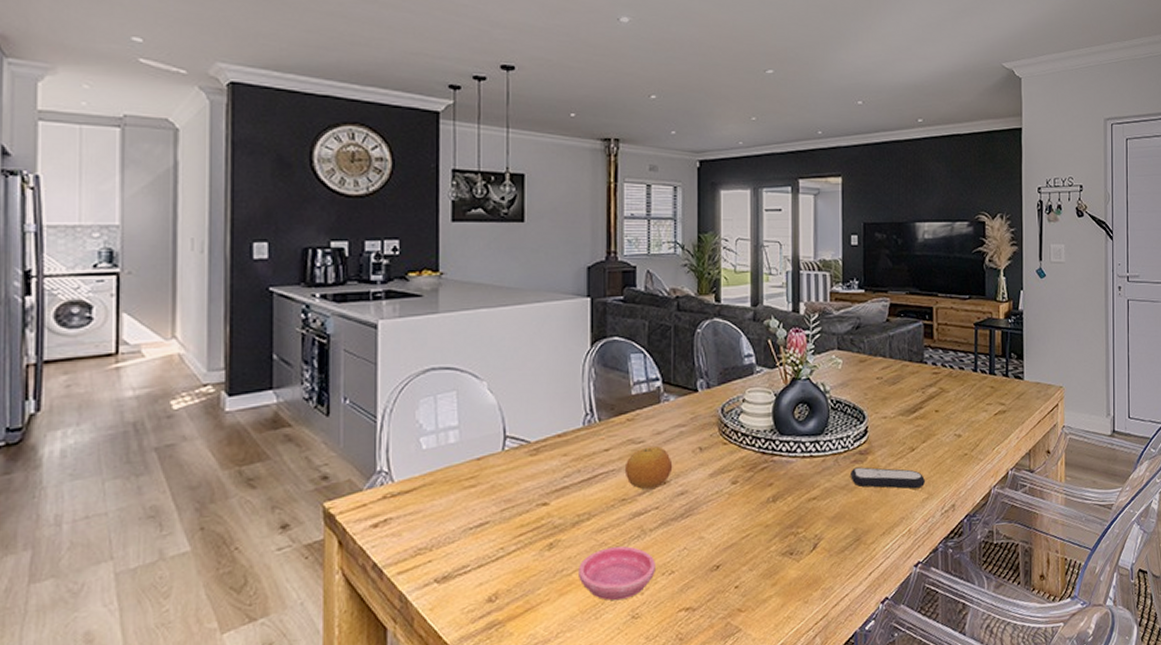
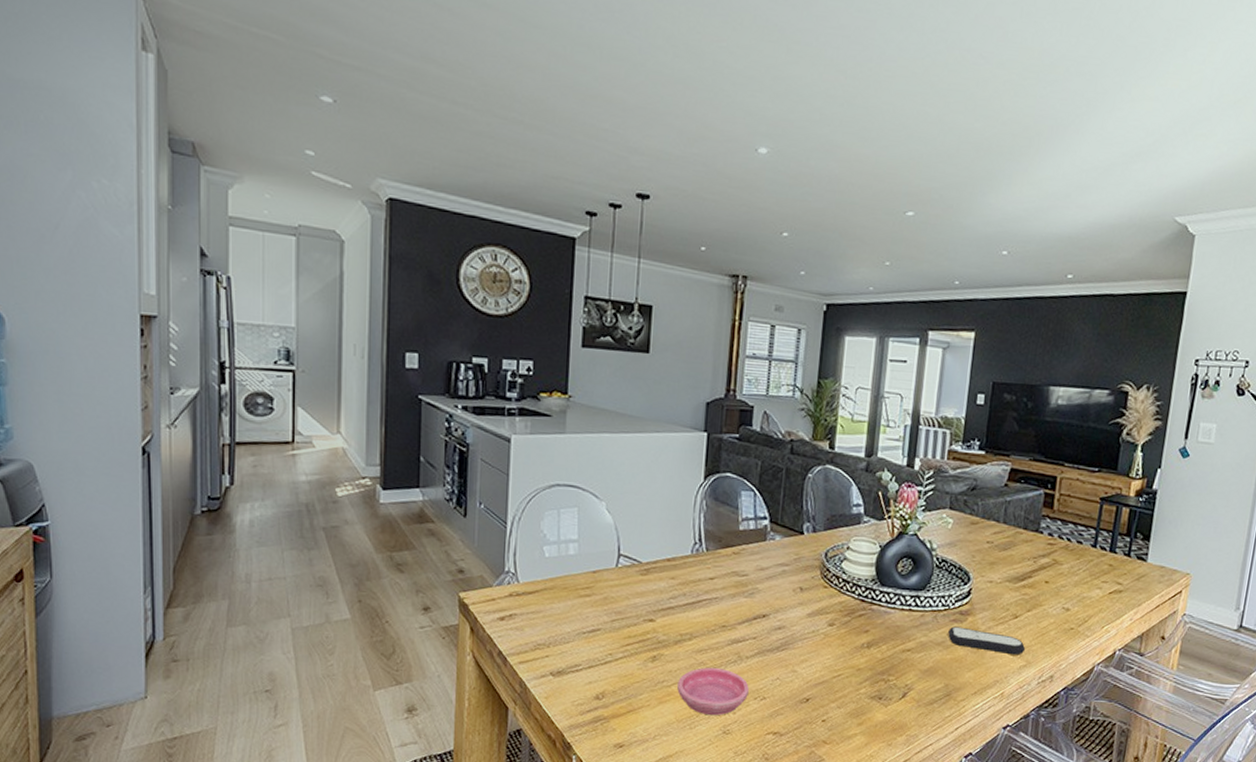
fruit: present [624,446,673,489] -> none [727,581,773,619]

